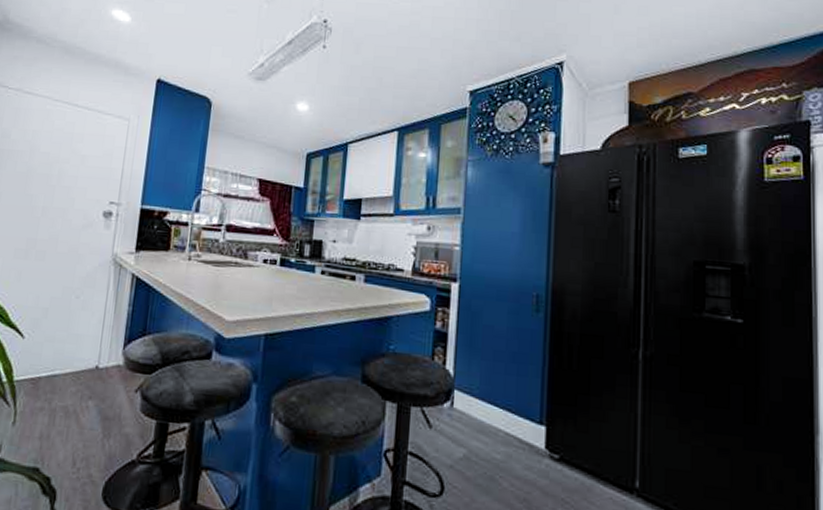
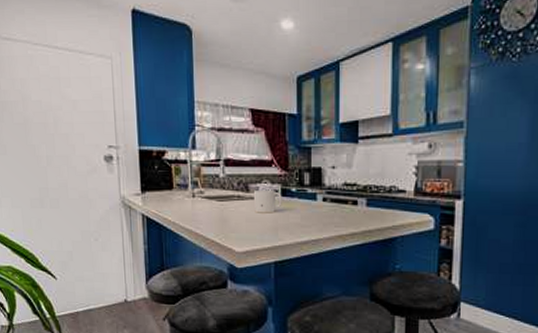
mug: none [250,257,281,283] -> present [253,189,282,213]

